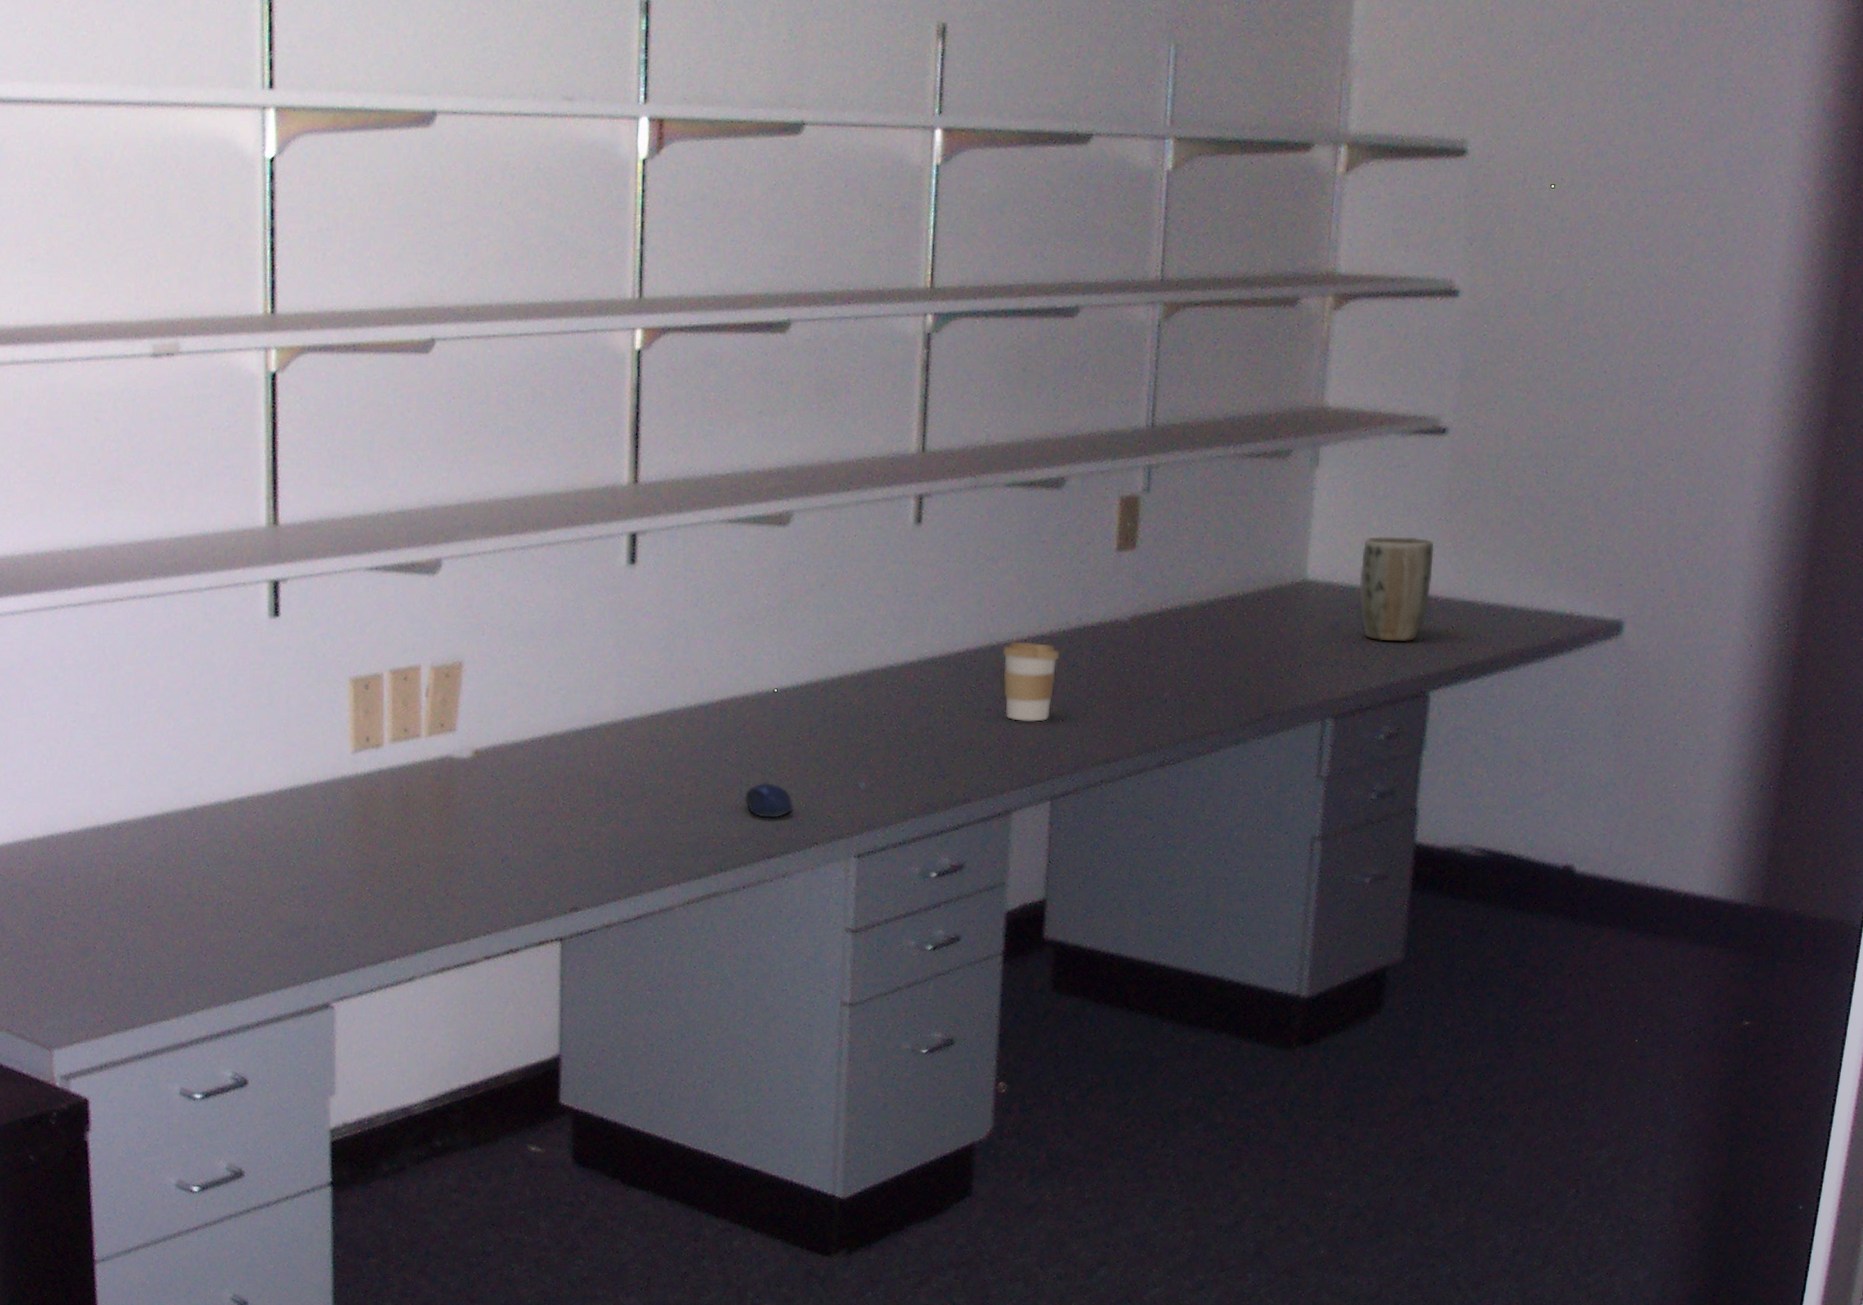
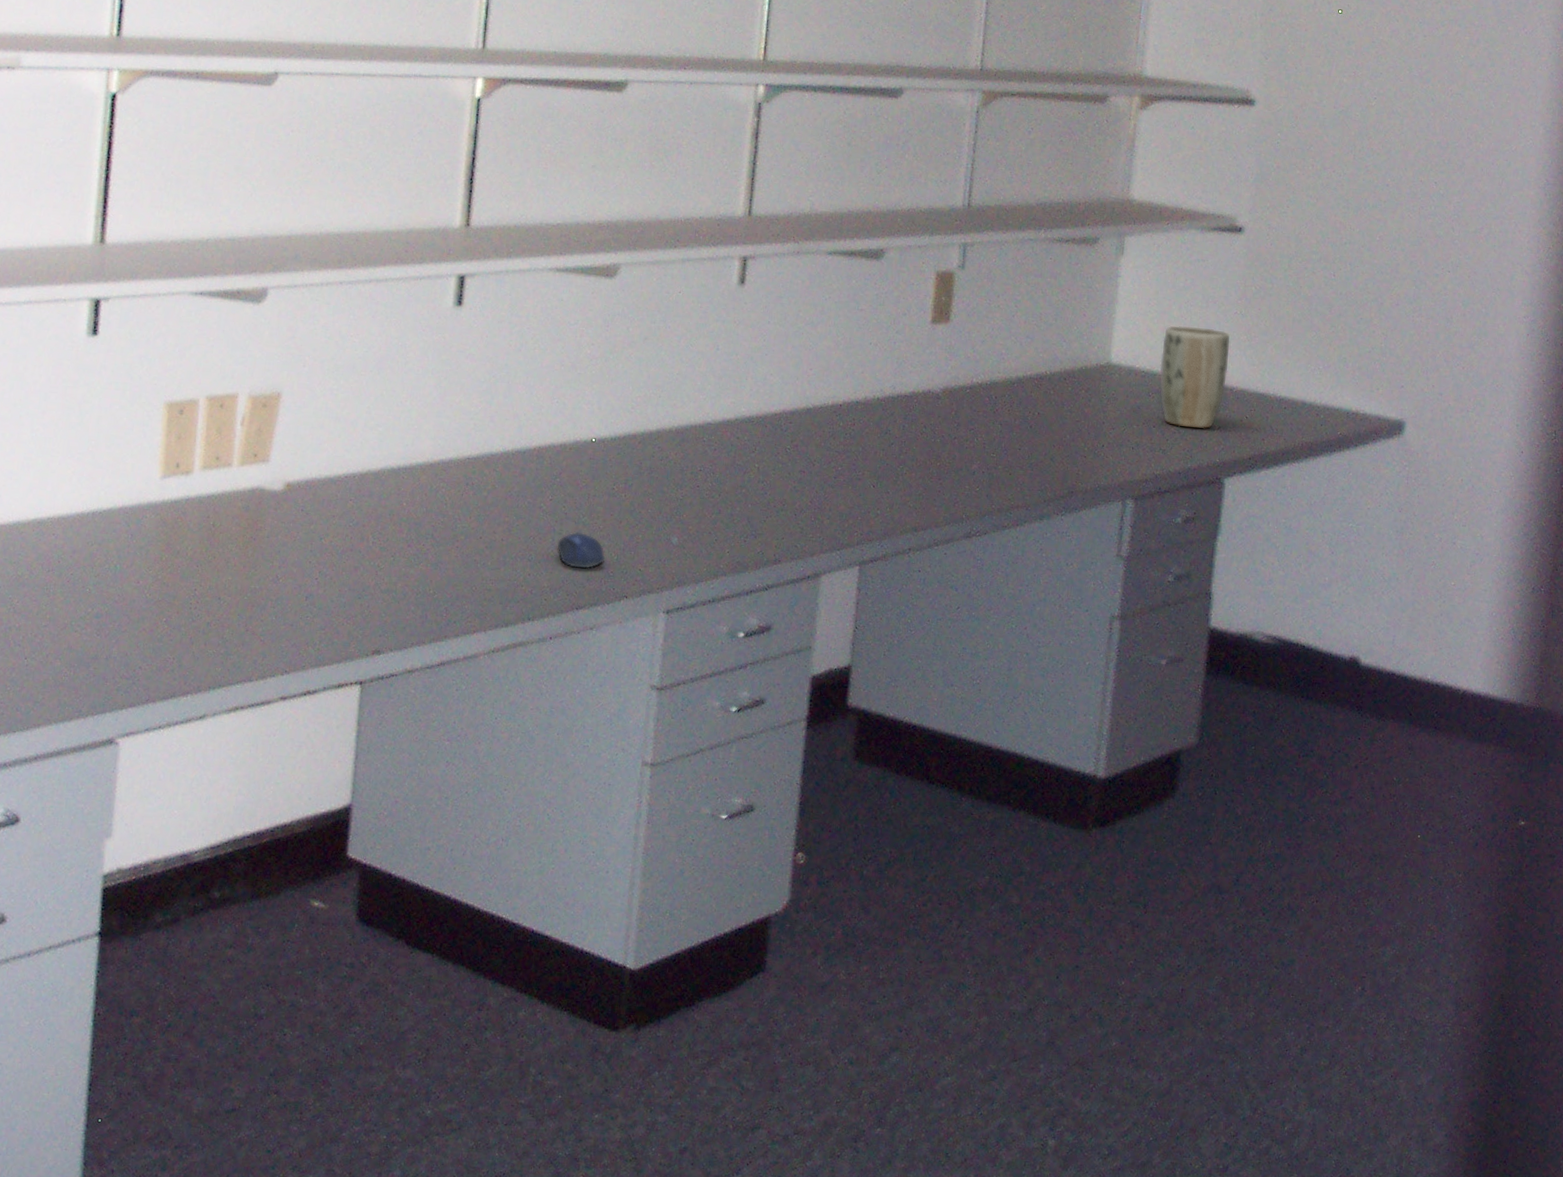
coffee cup: present [1002,641,1060,722] -> none [817,405,873,487]

